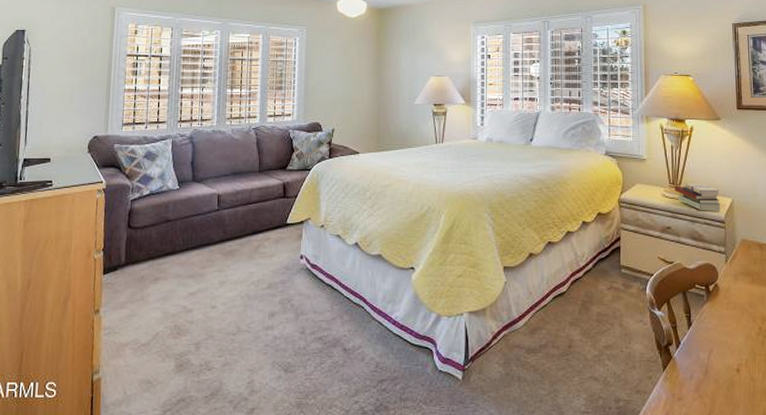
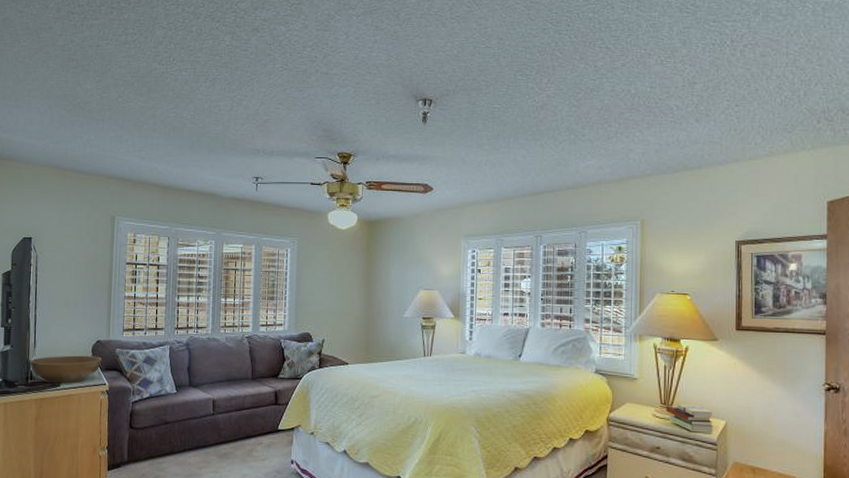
bowl: none [18,152,99,183] -> present [29,355,102,384]

